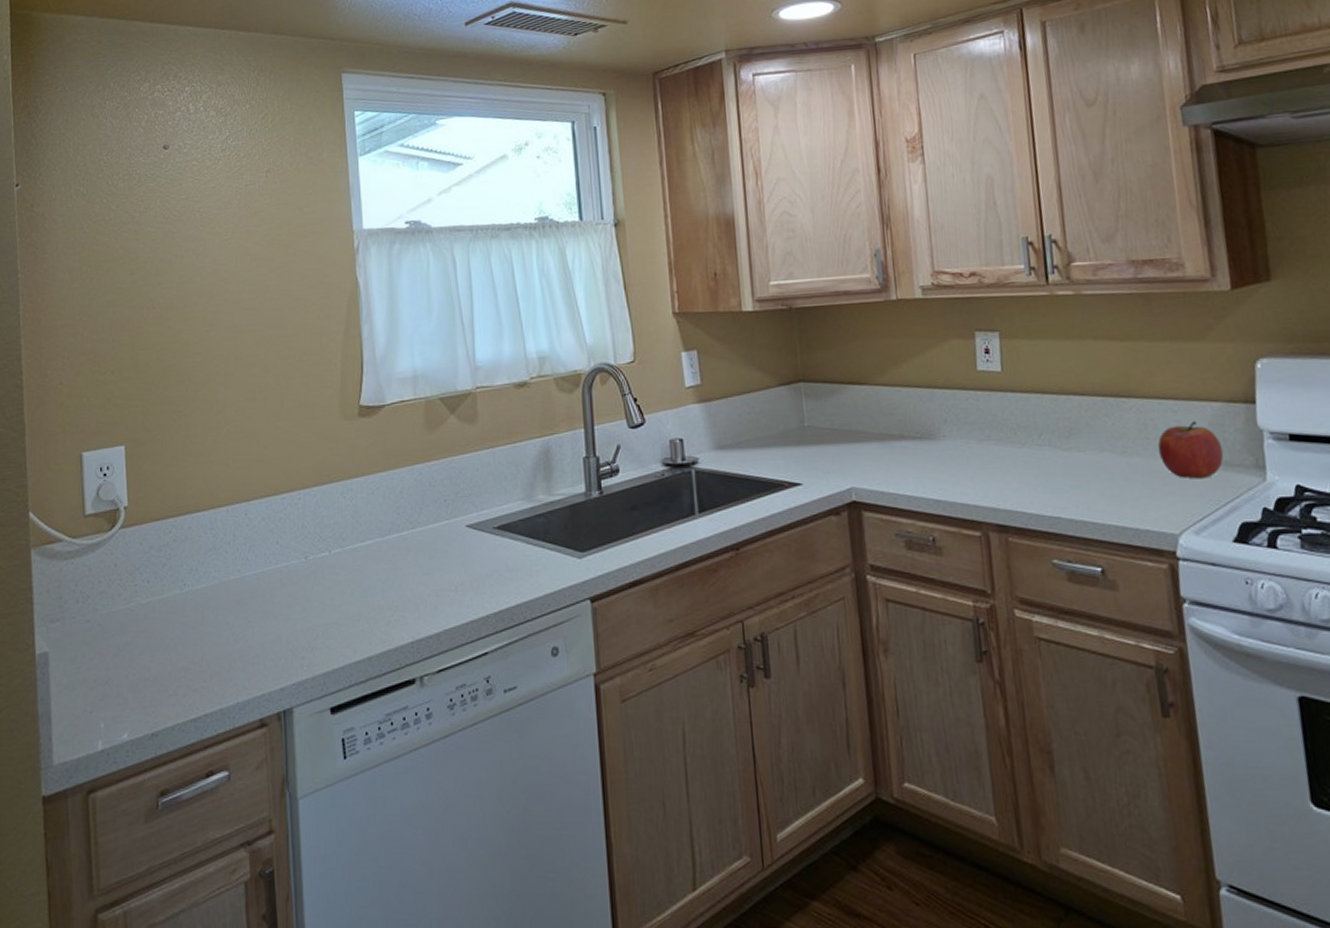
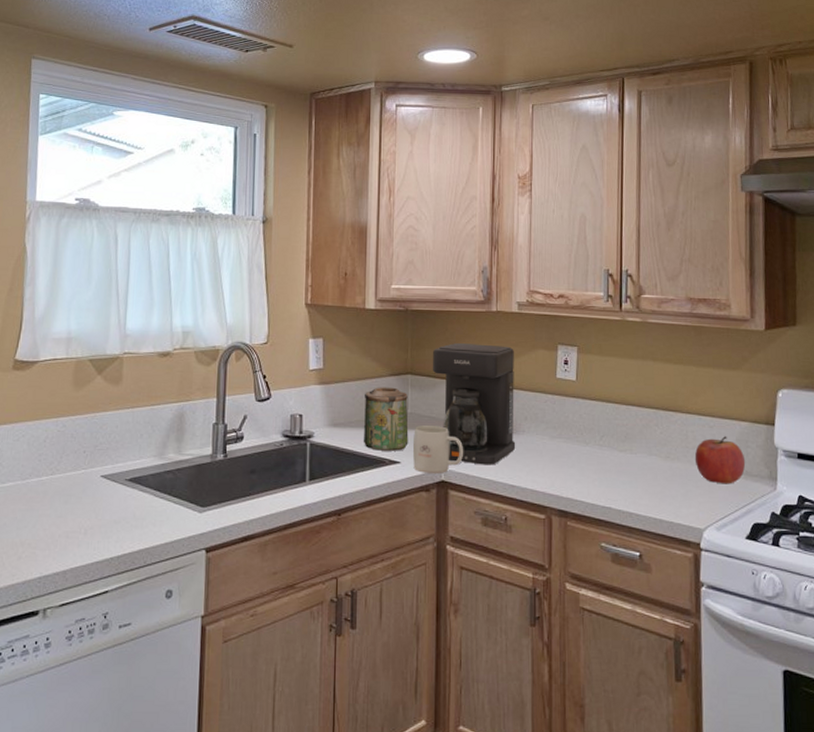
canister: none [752,398,809,473] -> present [363,387,409,451]
mug: none [814,438,876,495] -> present [413,426,464,475]
coffee maker: none [826,339,937,480] -> present [432,343,516,465]

